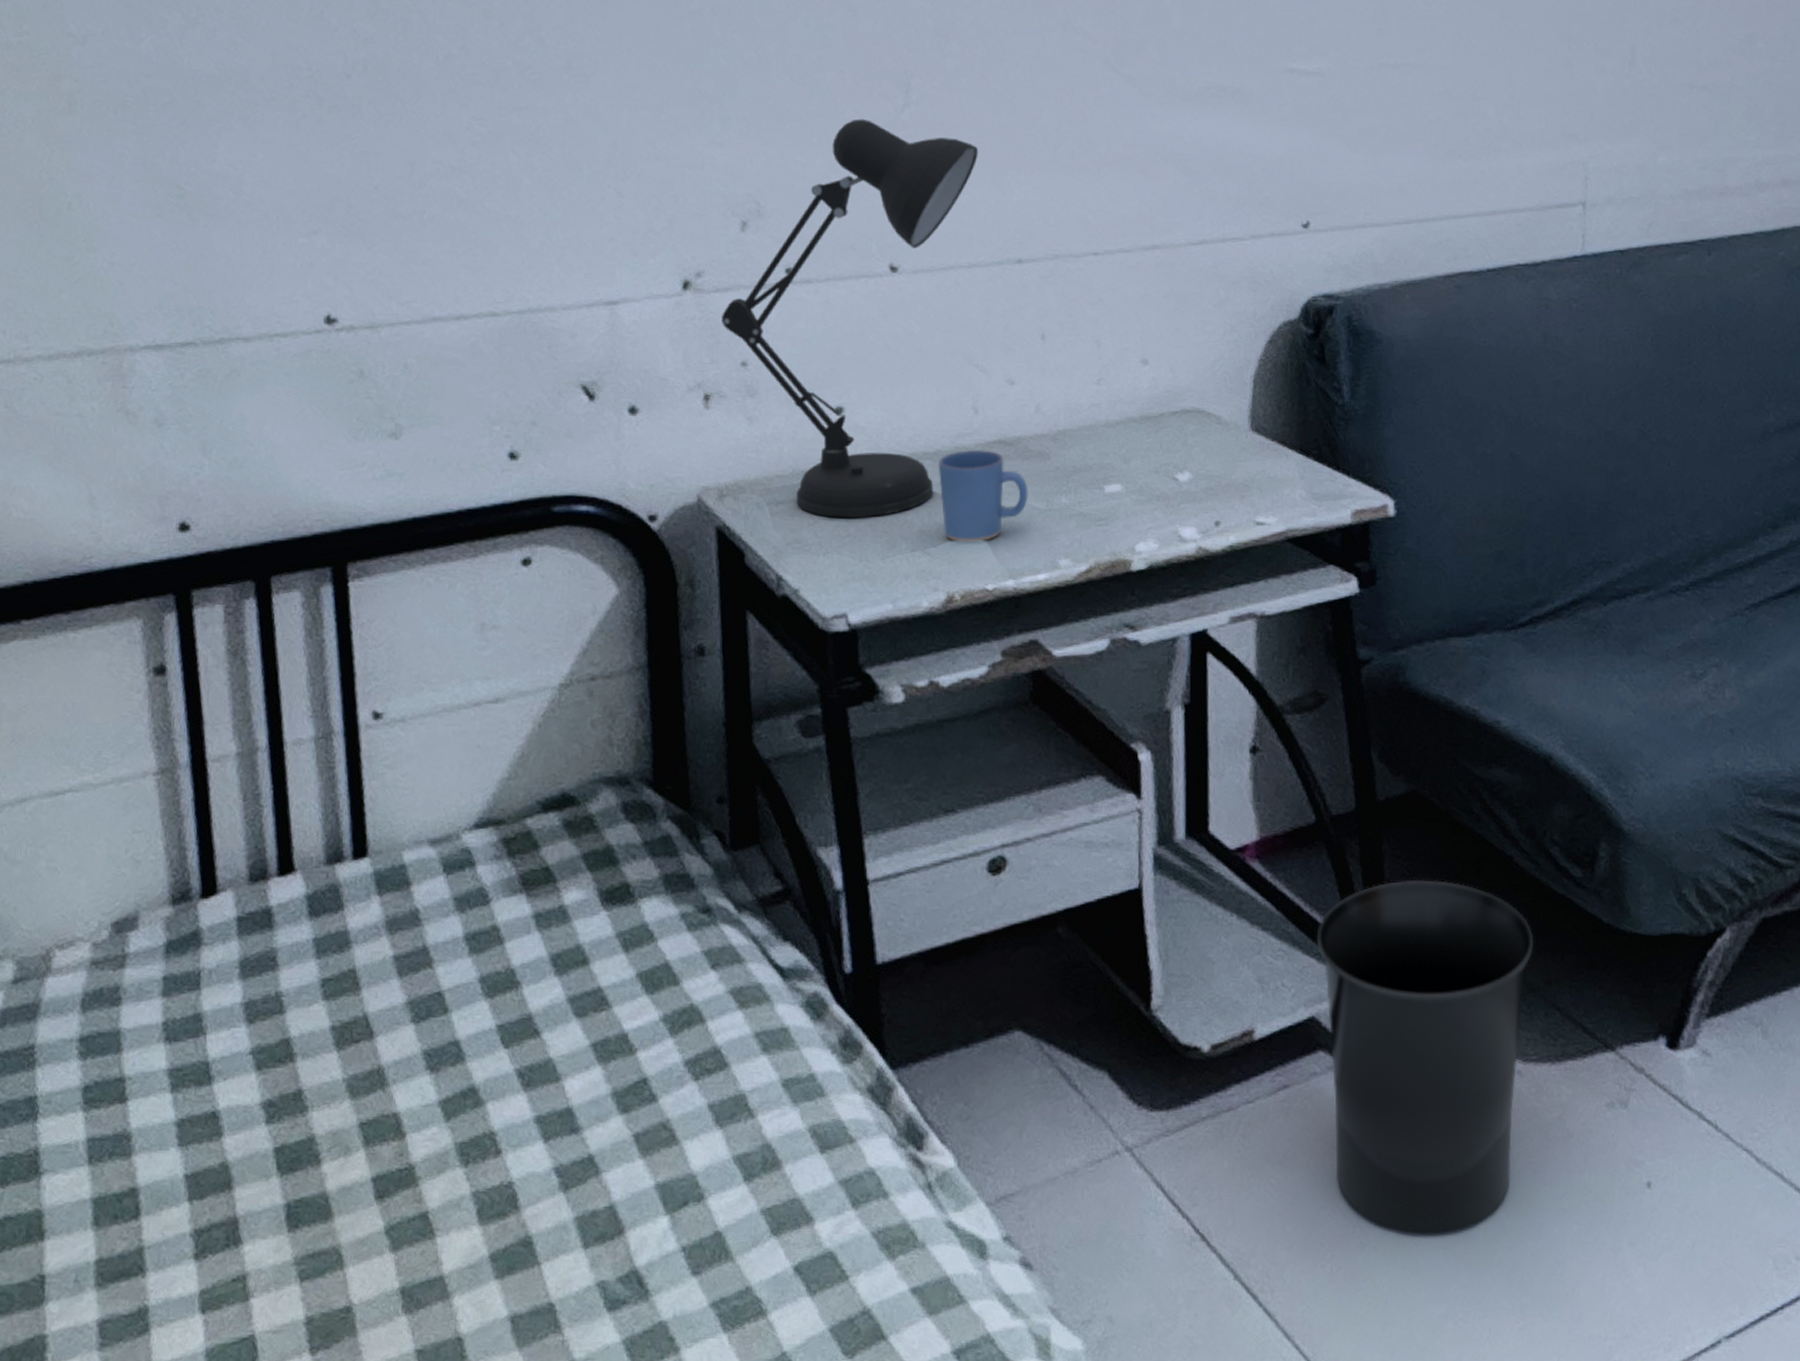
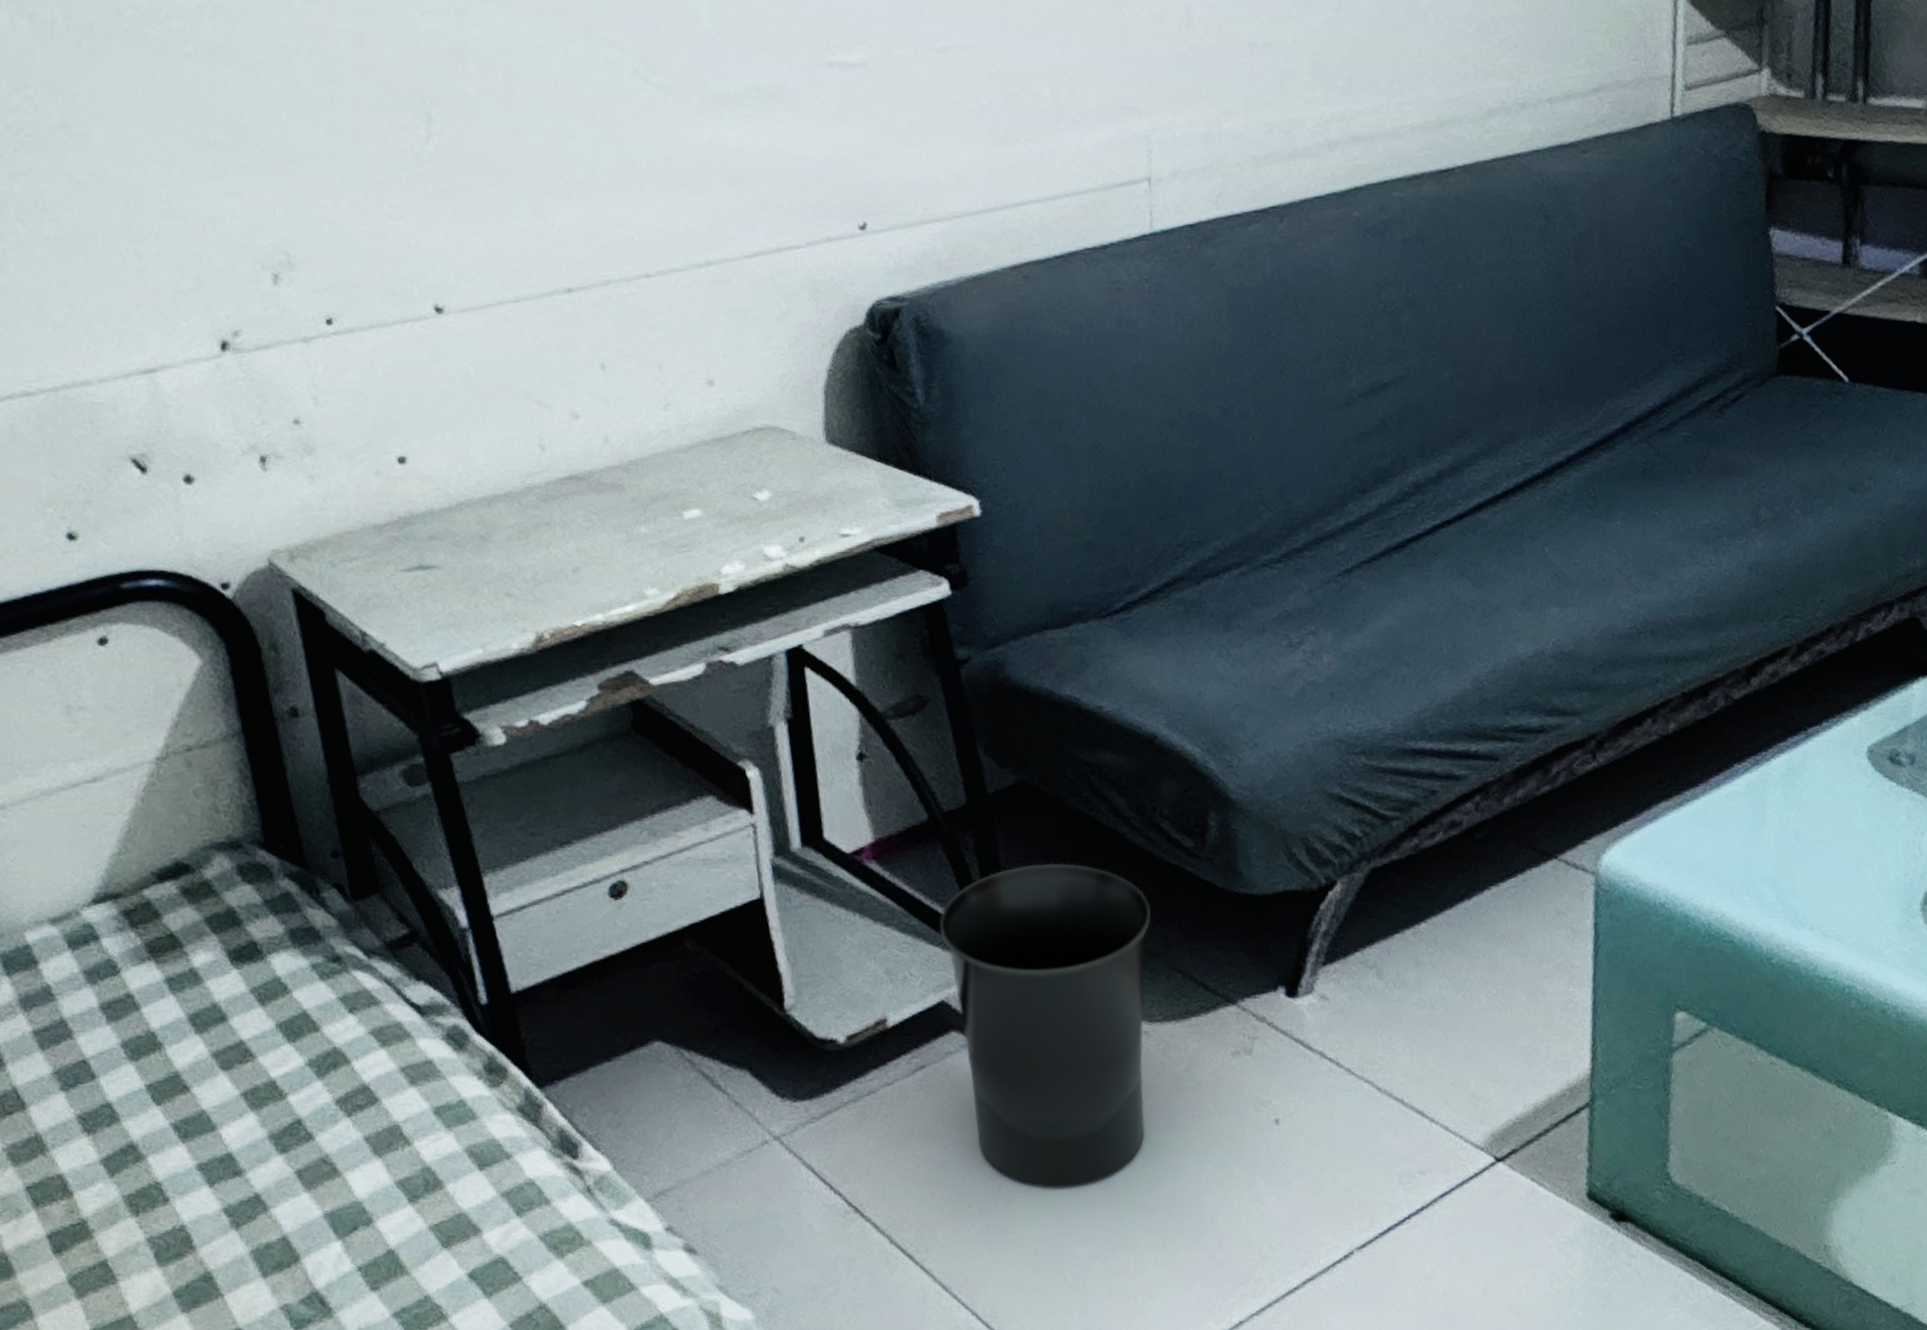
desk lamp: present [722,118,979,517] -> none [266,154,513,569]
mug: present [938,449,1028,543] -> none [510,486,607,582]

